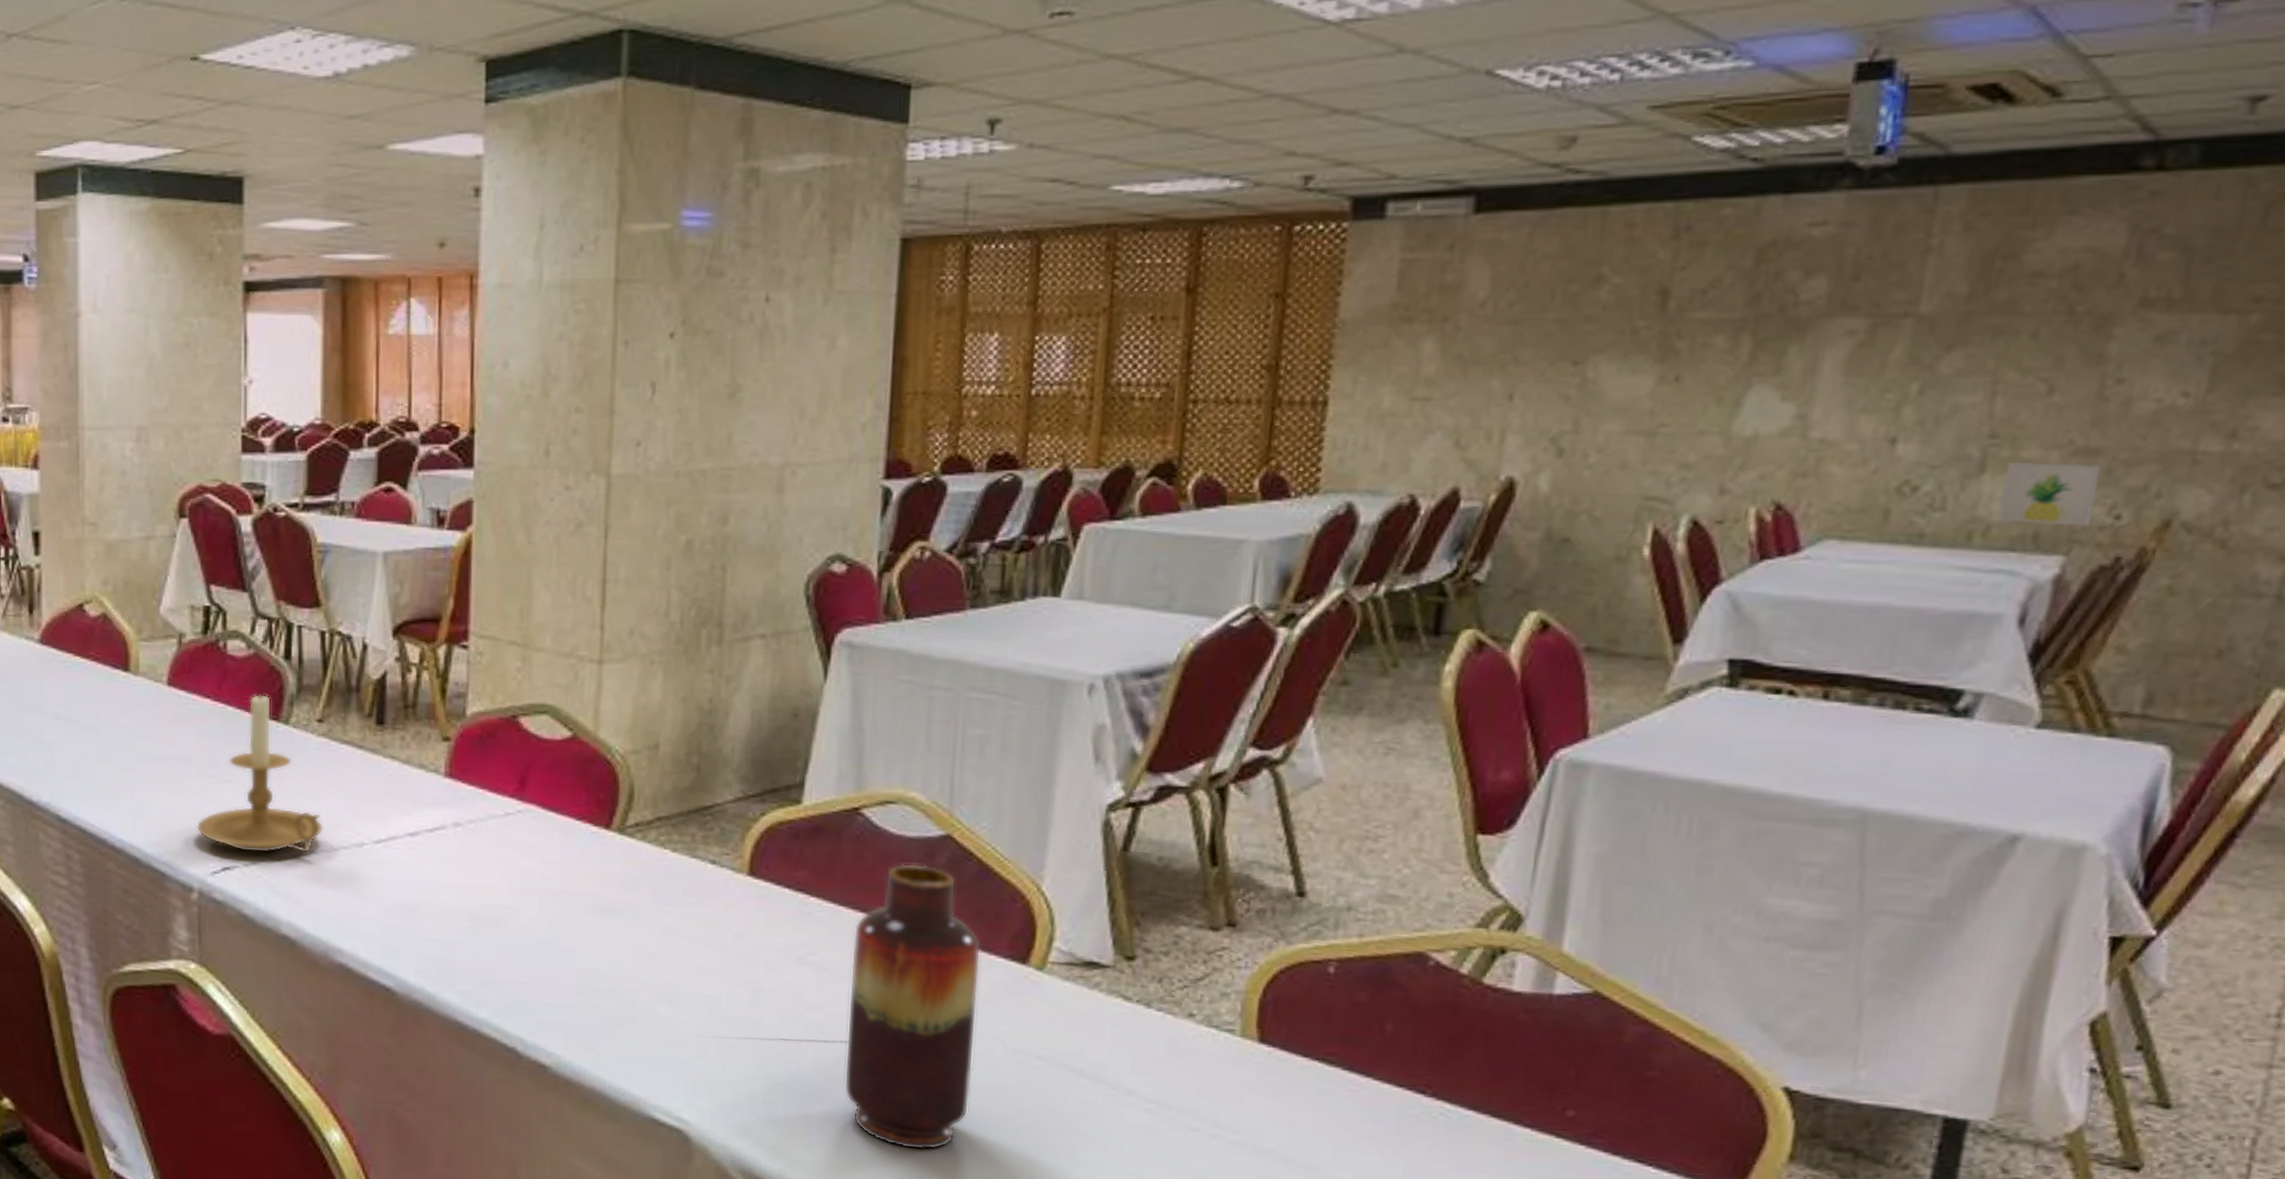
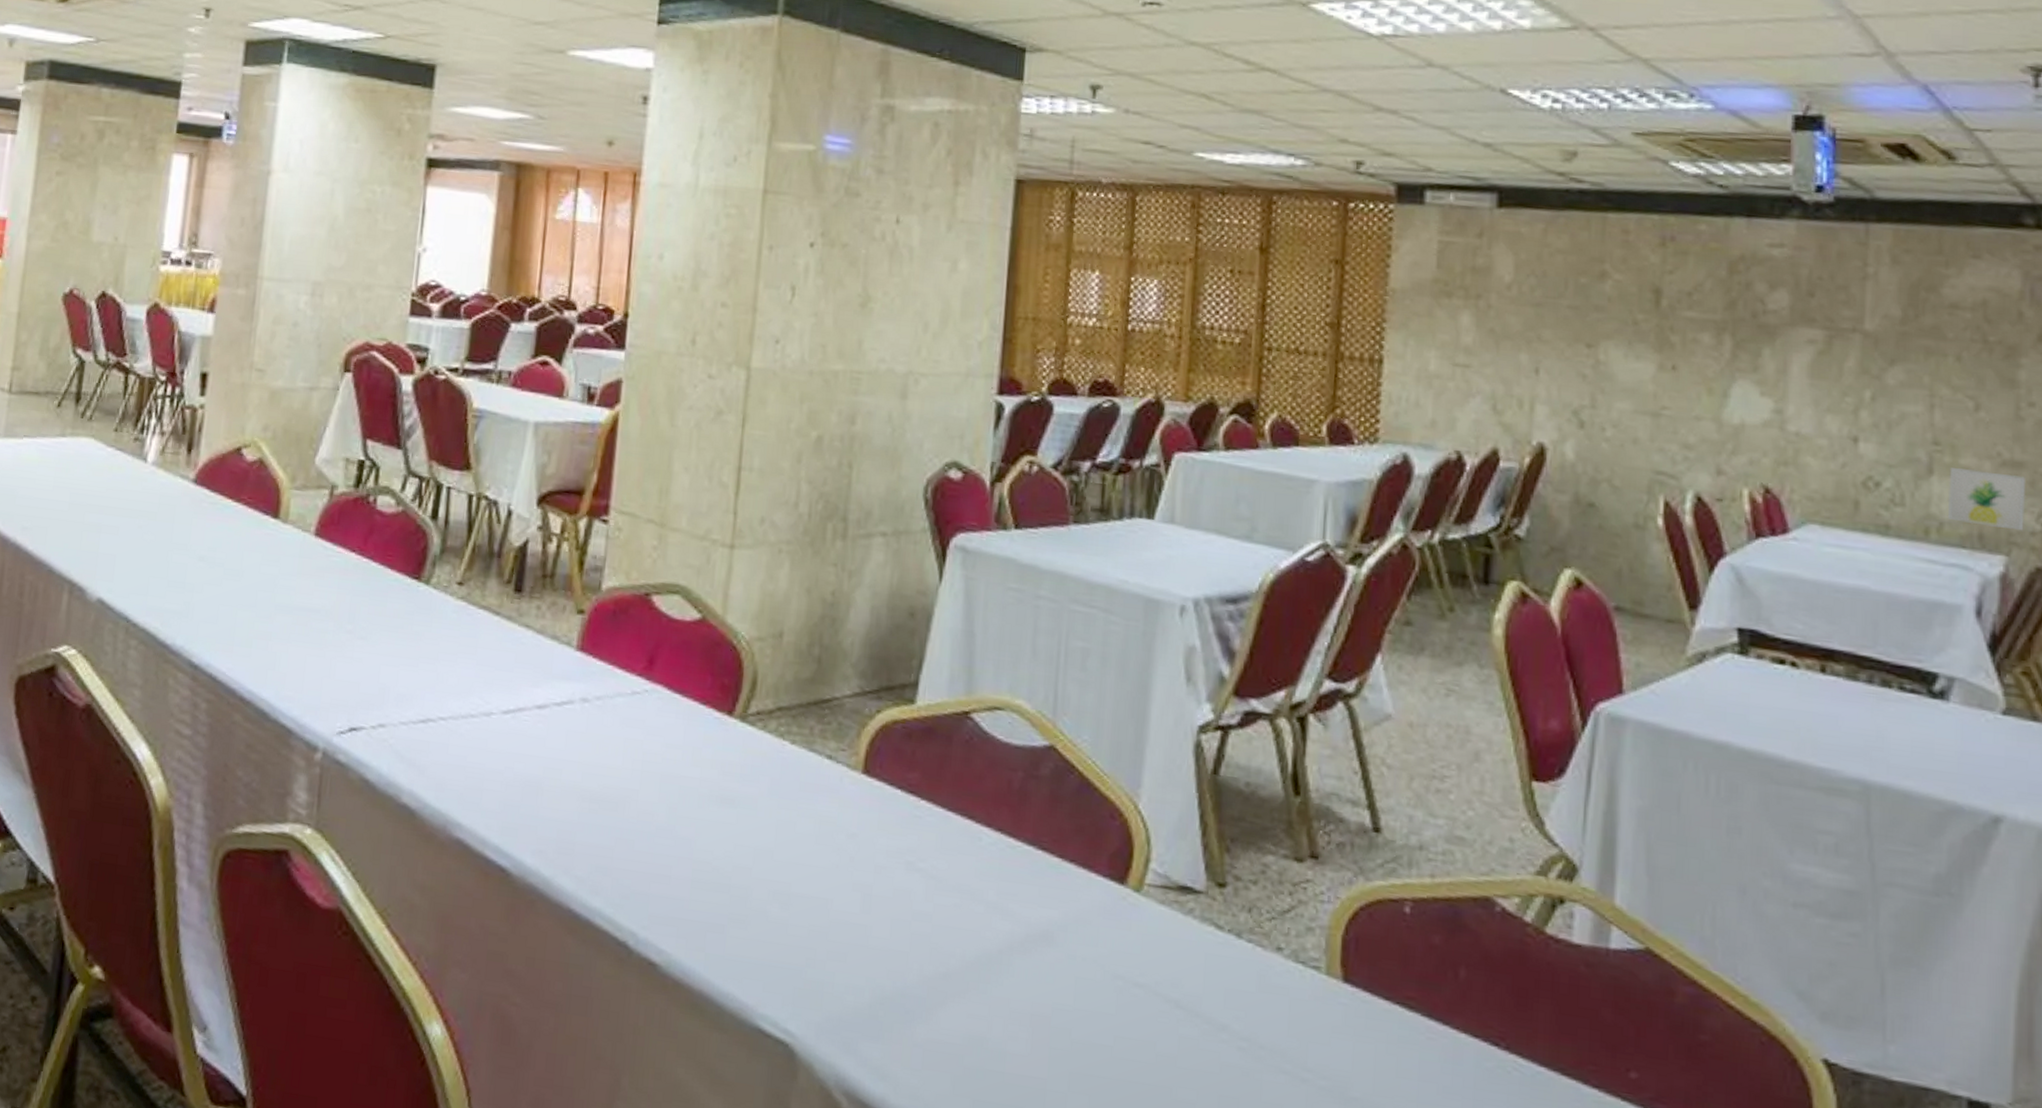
candle holder: present [196,690,324,854] -> none [327,547,454,719]
vase: present [844,863,982,1151] -> none [949,771,1083,1080]

